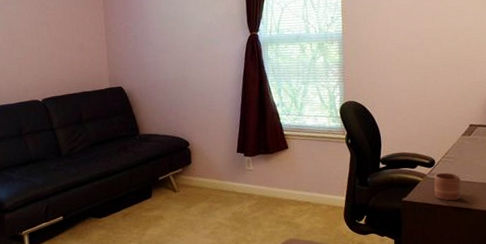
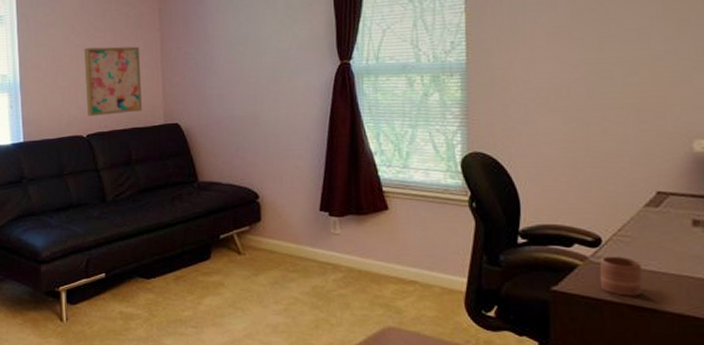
wall art: none [37,22,90,83] -> present [84,46,142,116]

